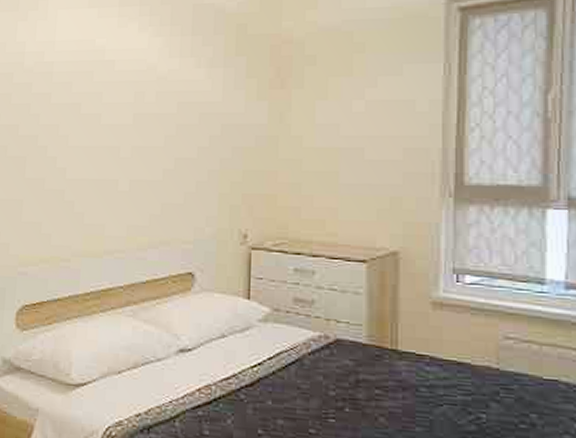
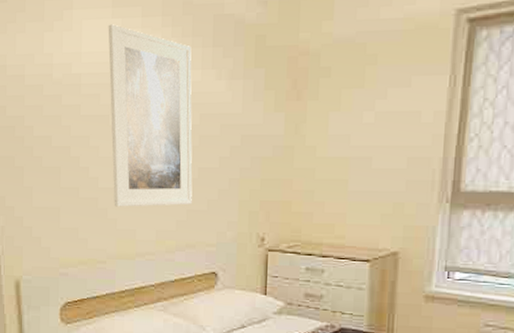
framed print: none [81,13,170,200] -> present [108,24,193,207]

